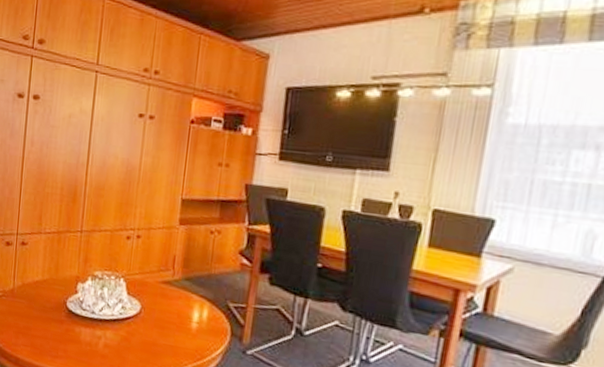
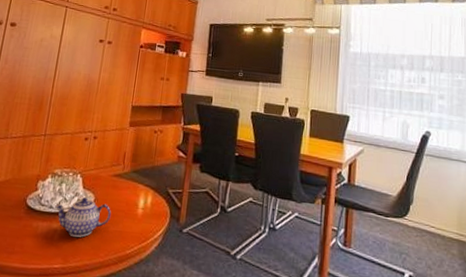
teapot: none [97,304,161,348] -> present [55,197,112,238]

